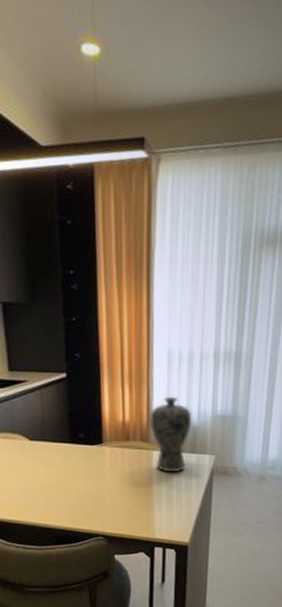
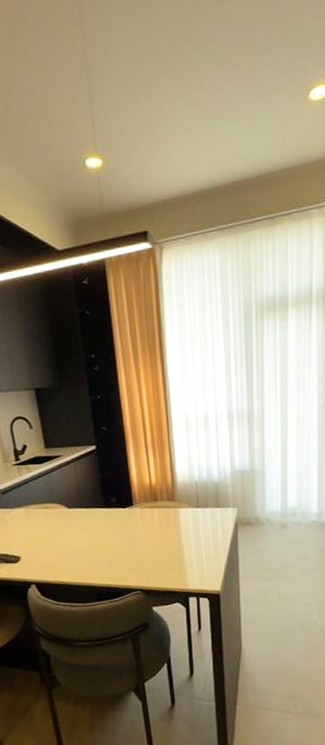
vase: present [149,397,192,473] -> none [174,458,213,528]

